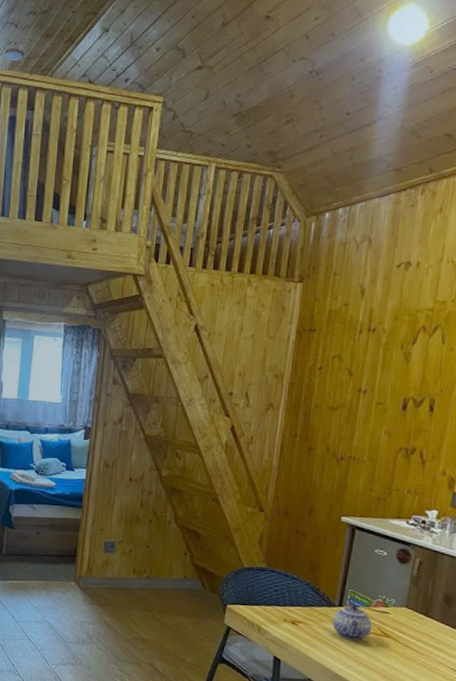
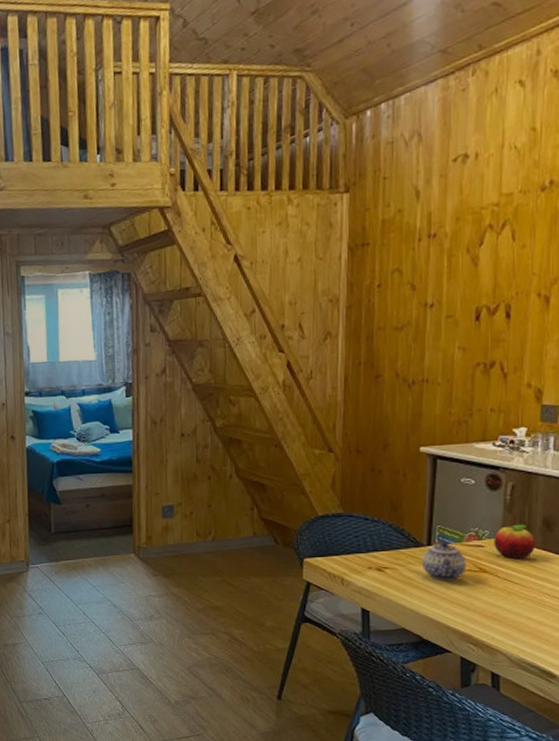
fruit: none [398,596,436,629] -> present [494,524,535,560]

